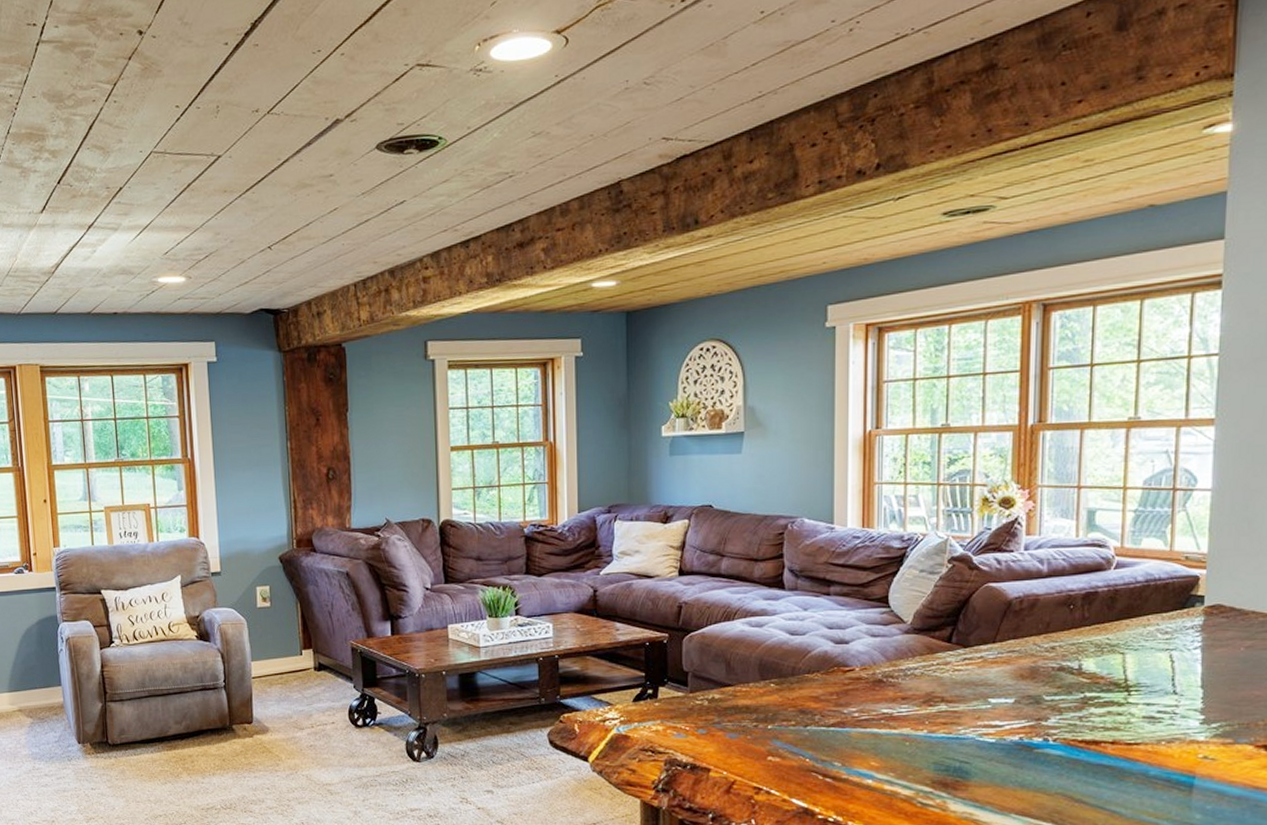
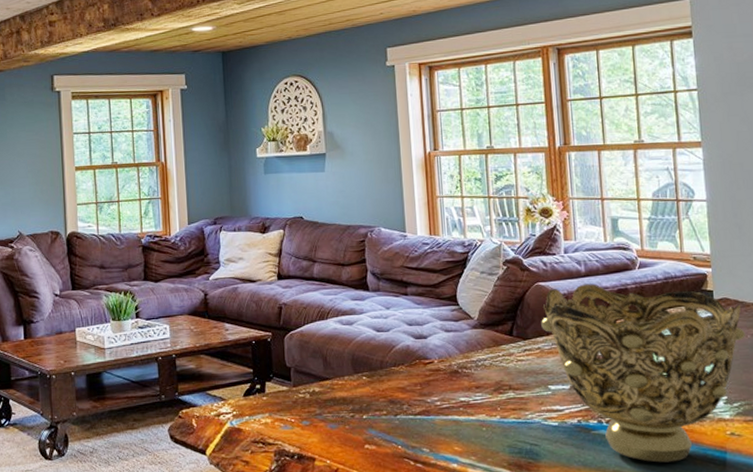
decorative bowl: none [987,585,1238,786] -> present [541,283,745,463]

